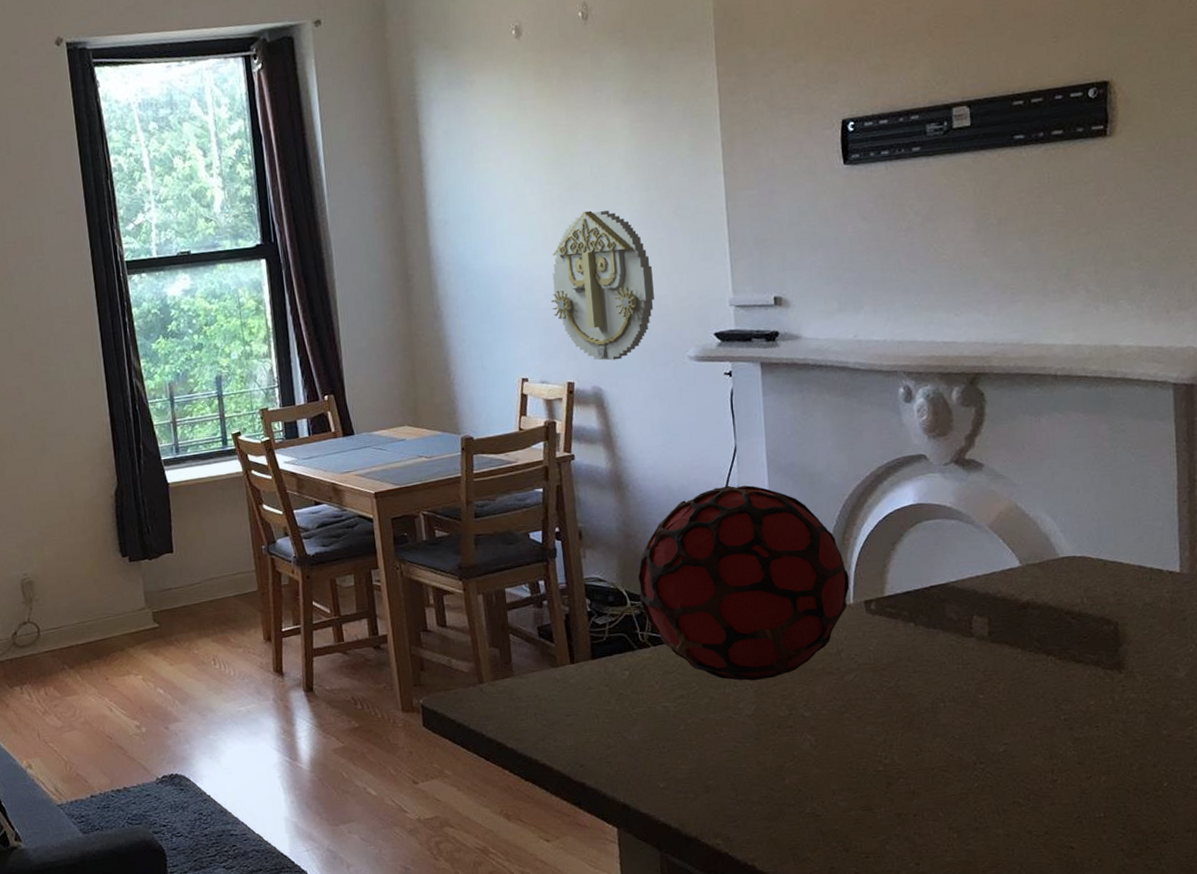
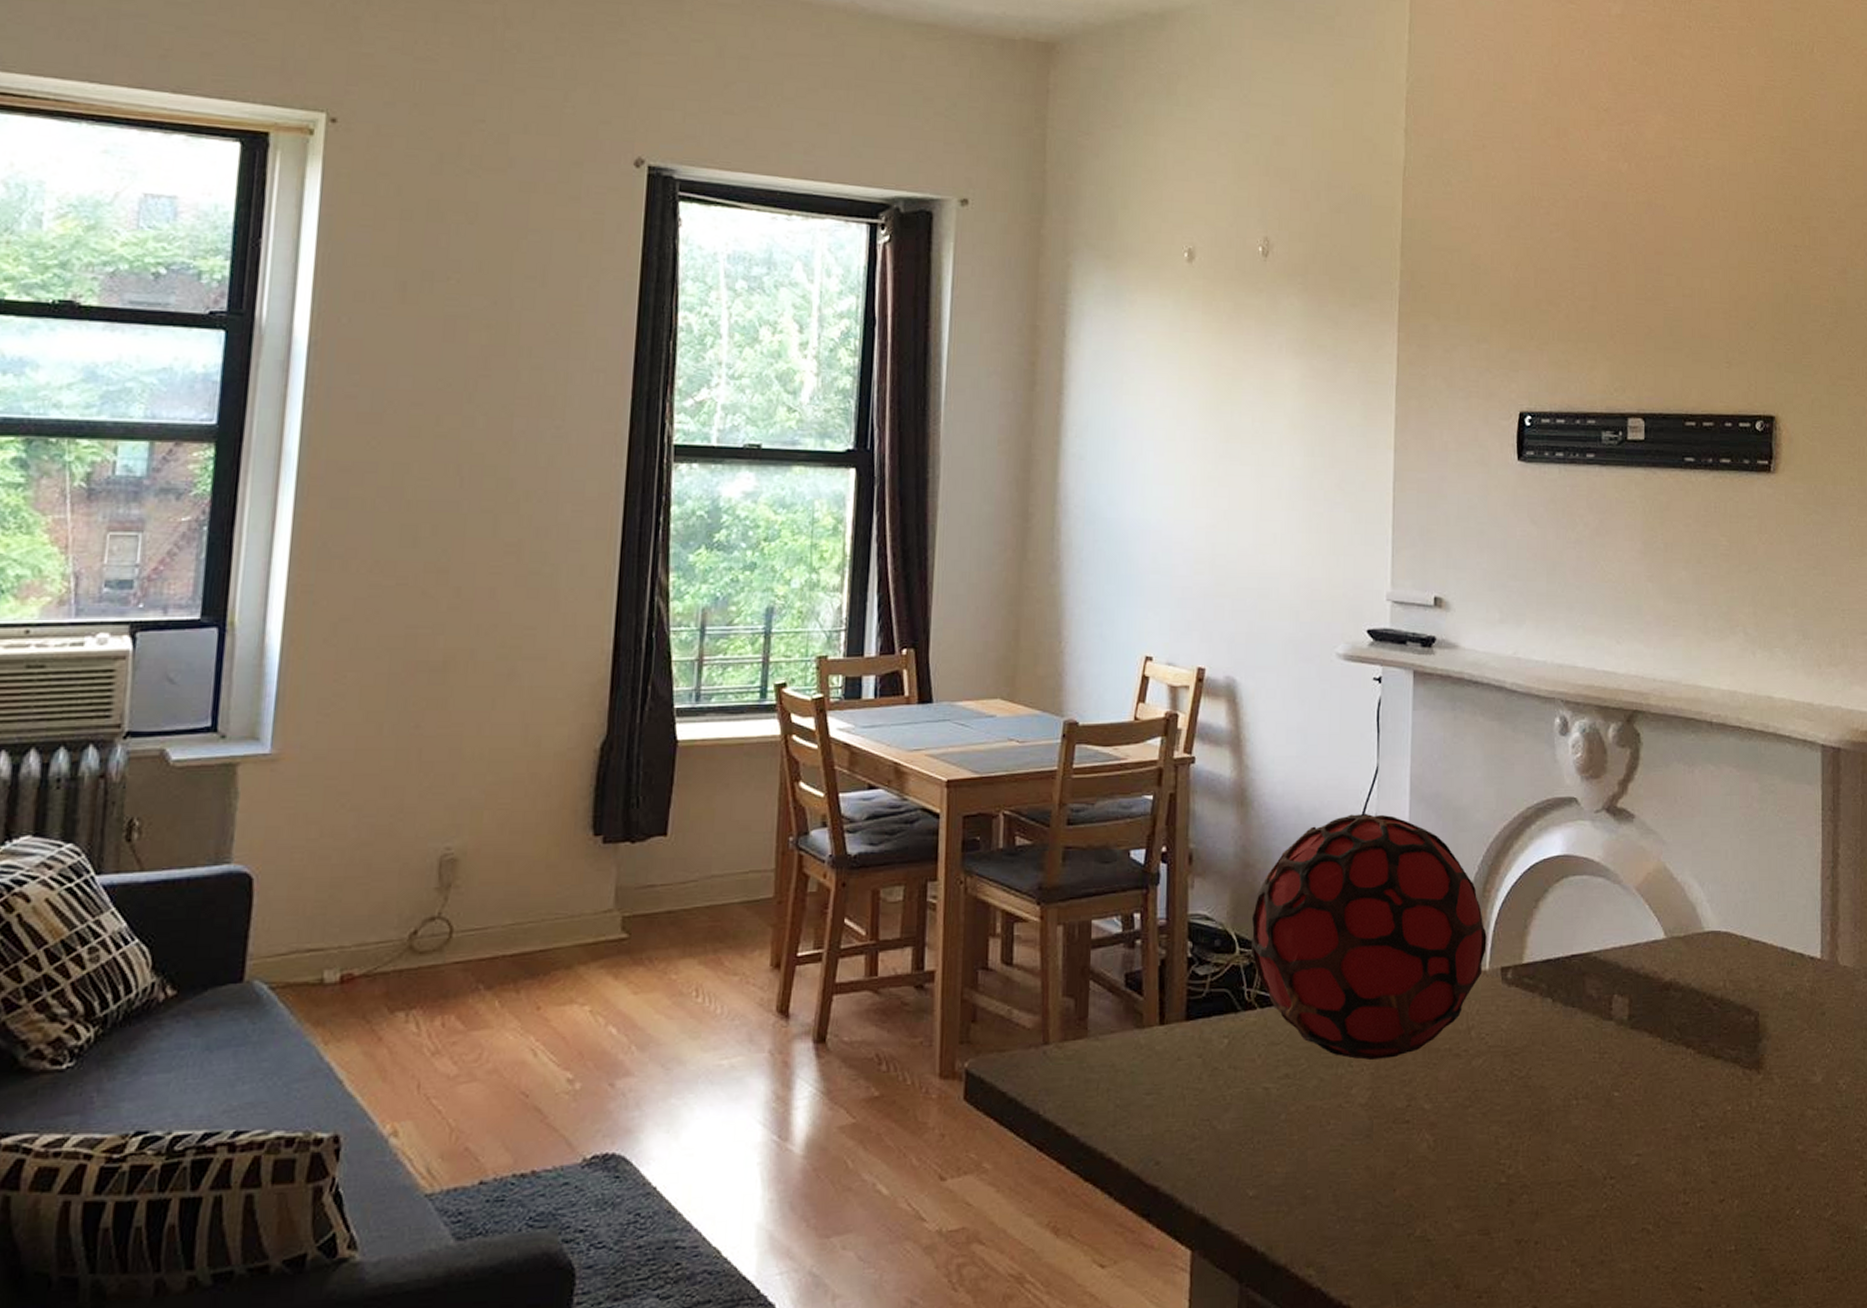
wall decoration: present [551,210,654,361] -> none [1190,468,1307,648]

